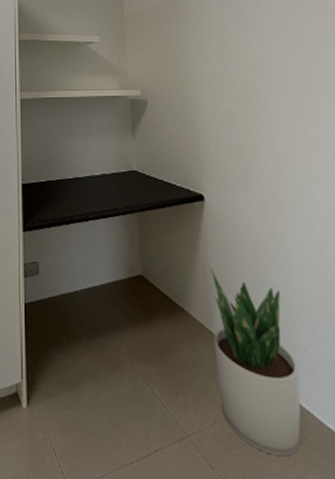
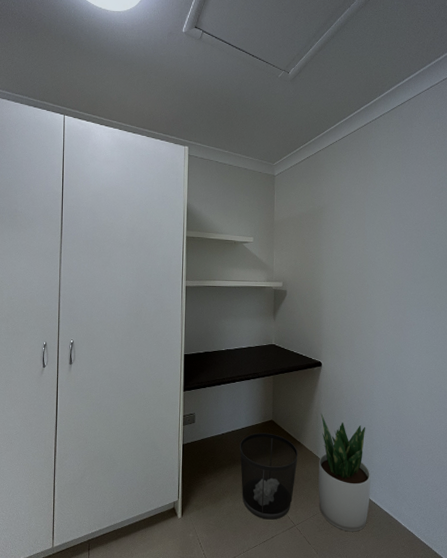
waste bin: none [100,292,183,424] -> present [240,432,298,520]

